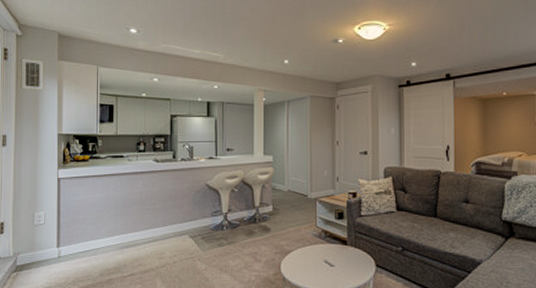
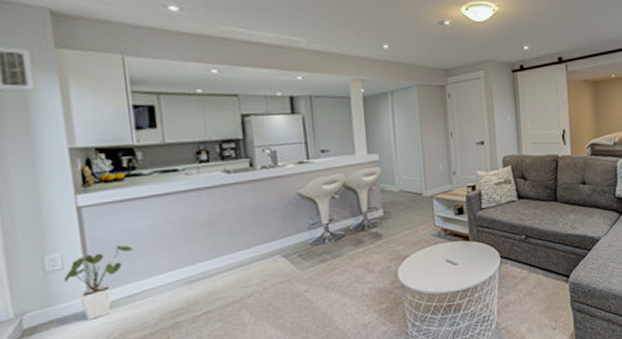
house plant: none [44,210,88,266] -> present [63,244,133,320]

